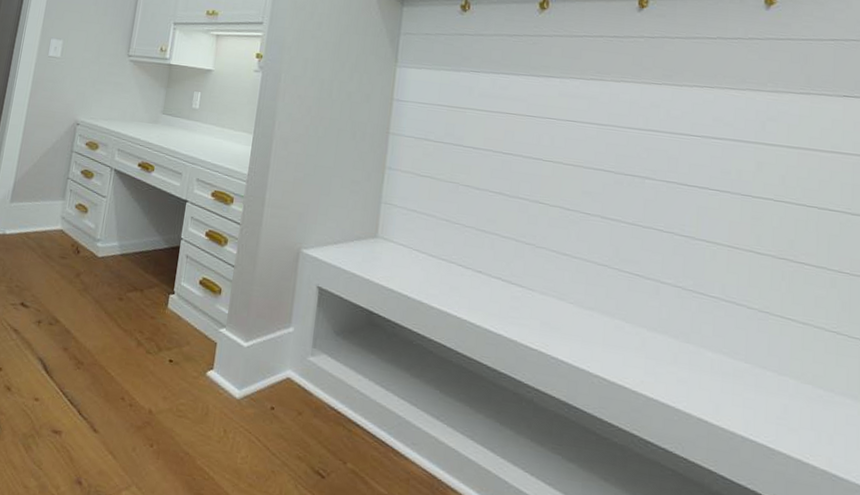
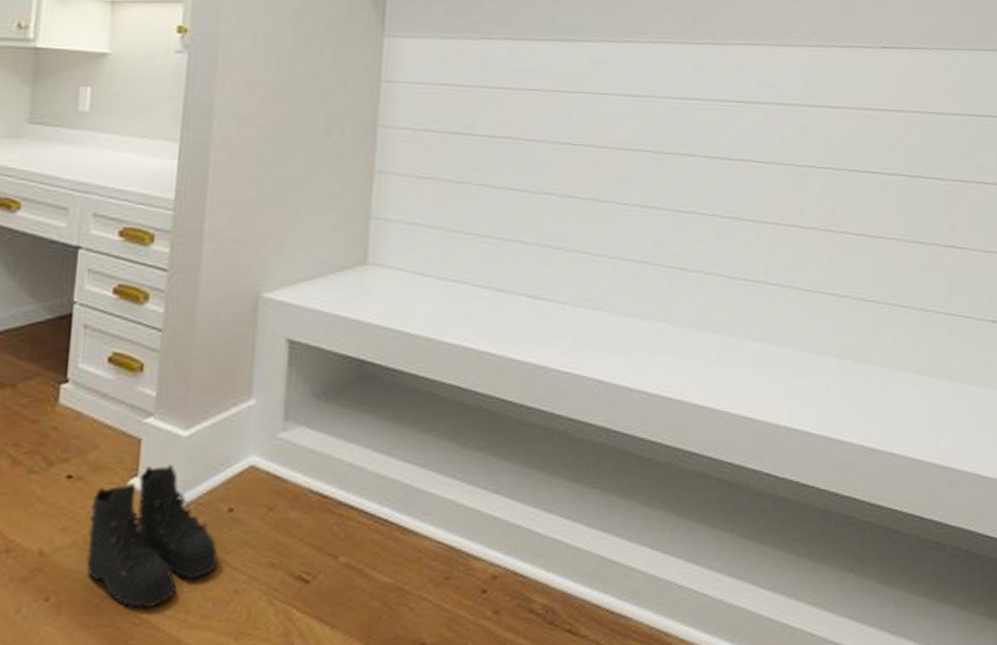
boots: none [176,364,262,469] -> present [86,464,219,609]

